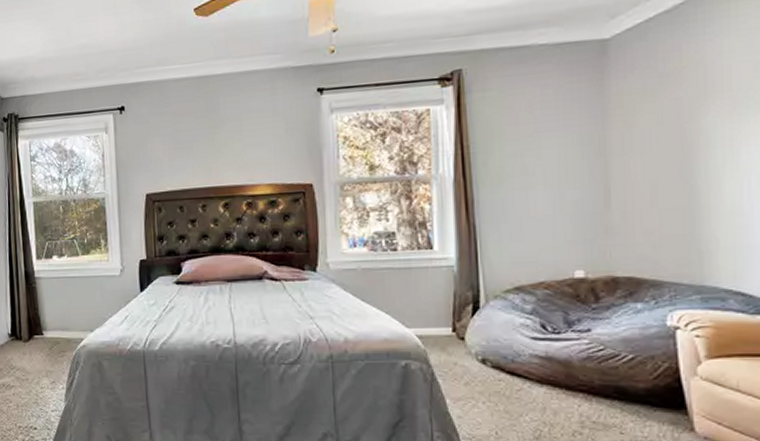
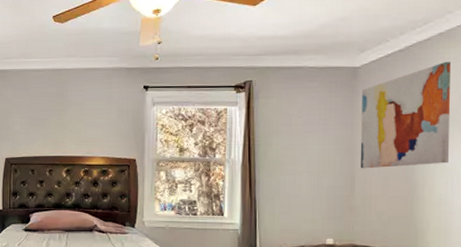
wall art: none [615,19,744,175] -> present [361,61,452,169]

